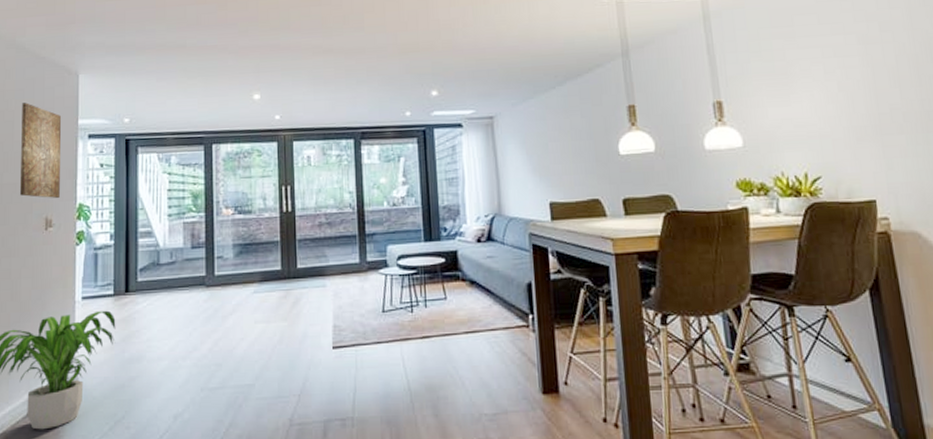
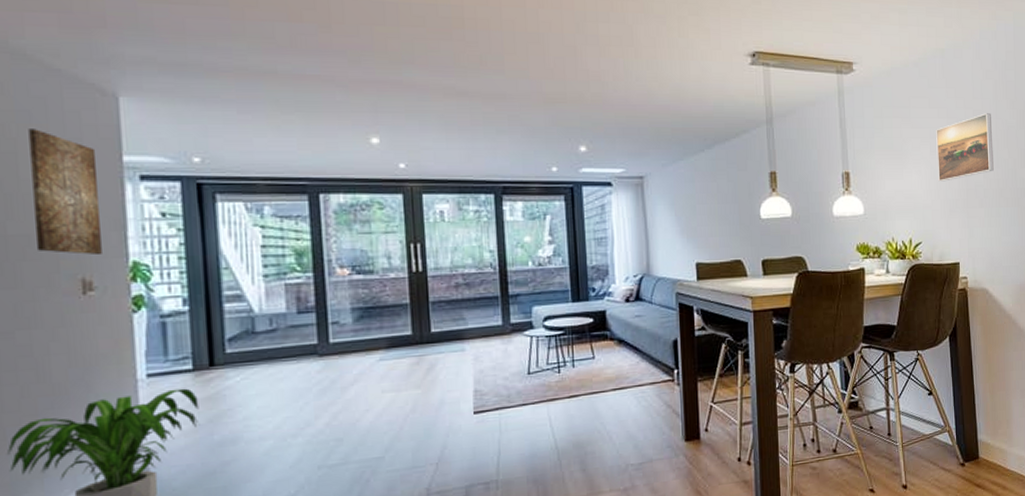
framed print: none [830,24,915,106] -> present [936,113,994,182]

